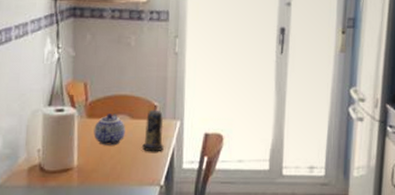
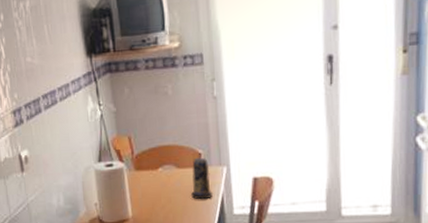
teapot: present [93,113,125,146] -> none [143,164,173,196]

